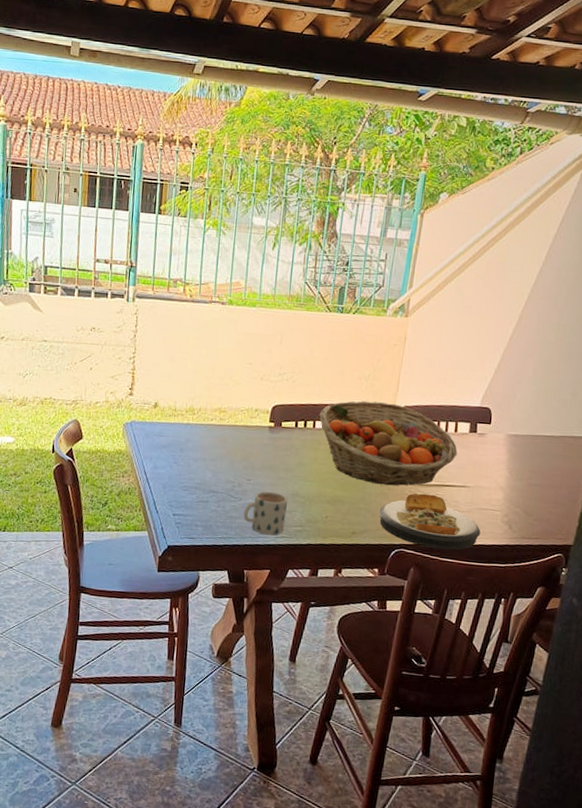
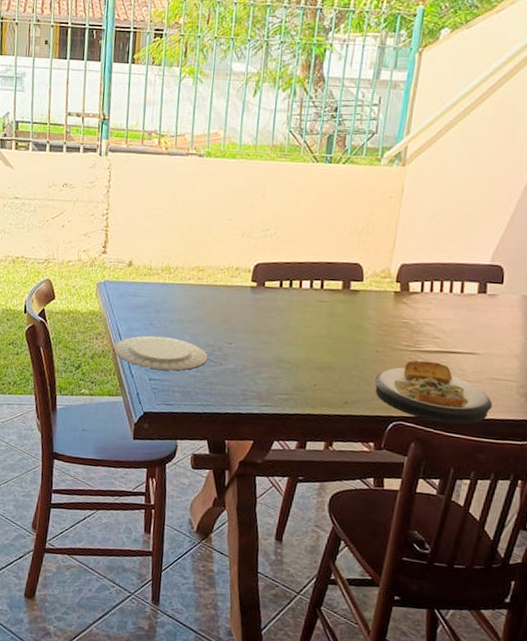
plate: none [139,473,229,506] -> present [113,335,208,371]
mug: present [243,491,287,536] -> none [224,355,272,404]
fruit basket: present [319,401,458,486] -> none [306,258,464,352]

